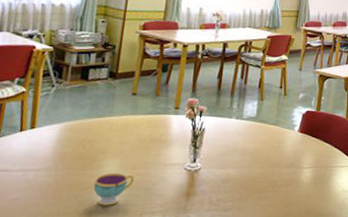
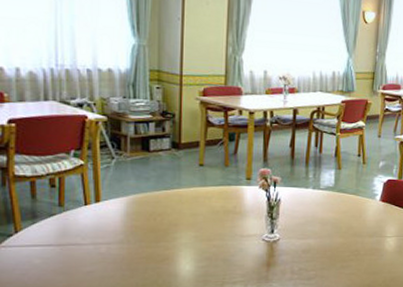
teacup: present [93,173,135,206] -> none [170,245,212,277]

